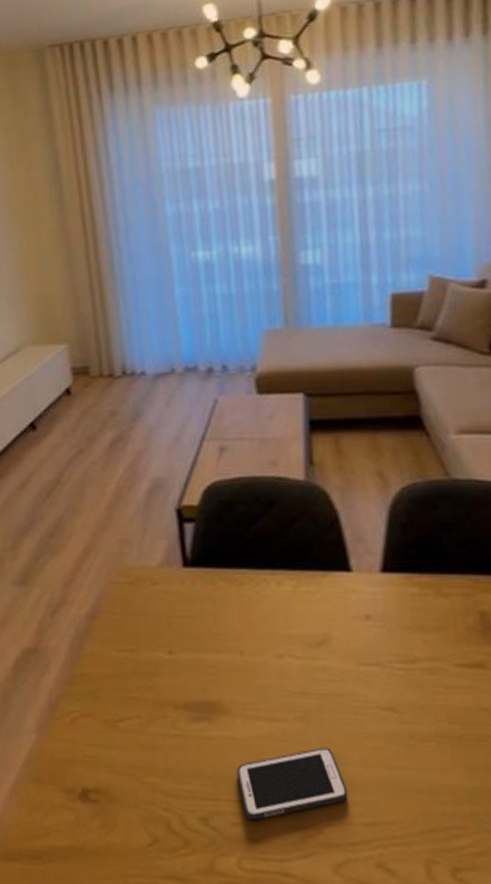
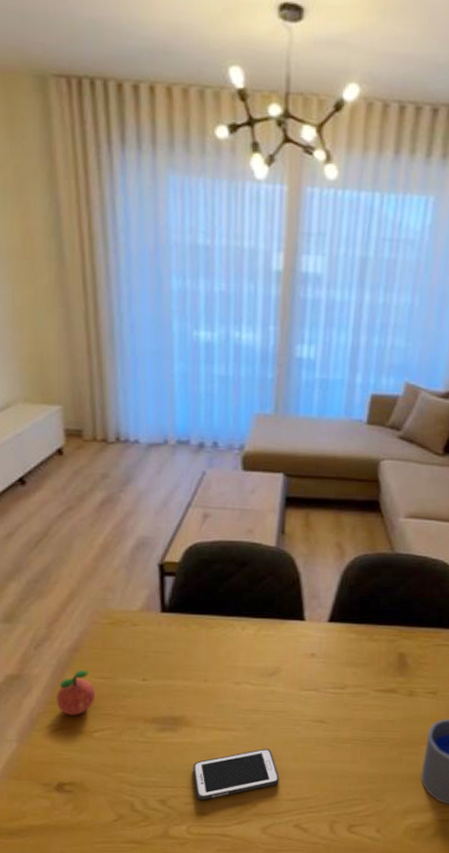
apple: none [75,641,119,699] -> present [55,670,96,715]

